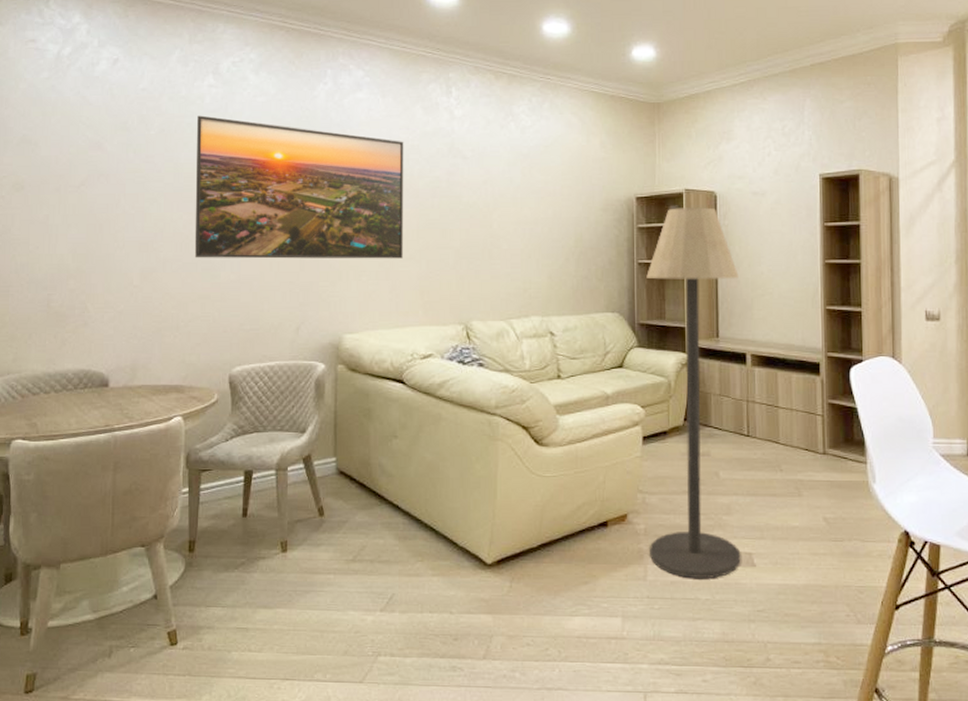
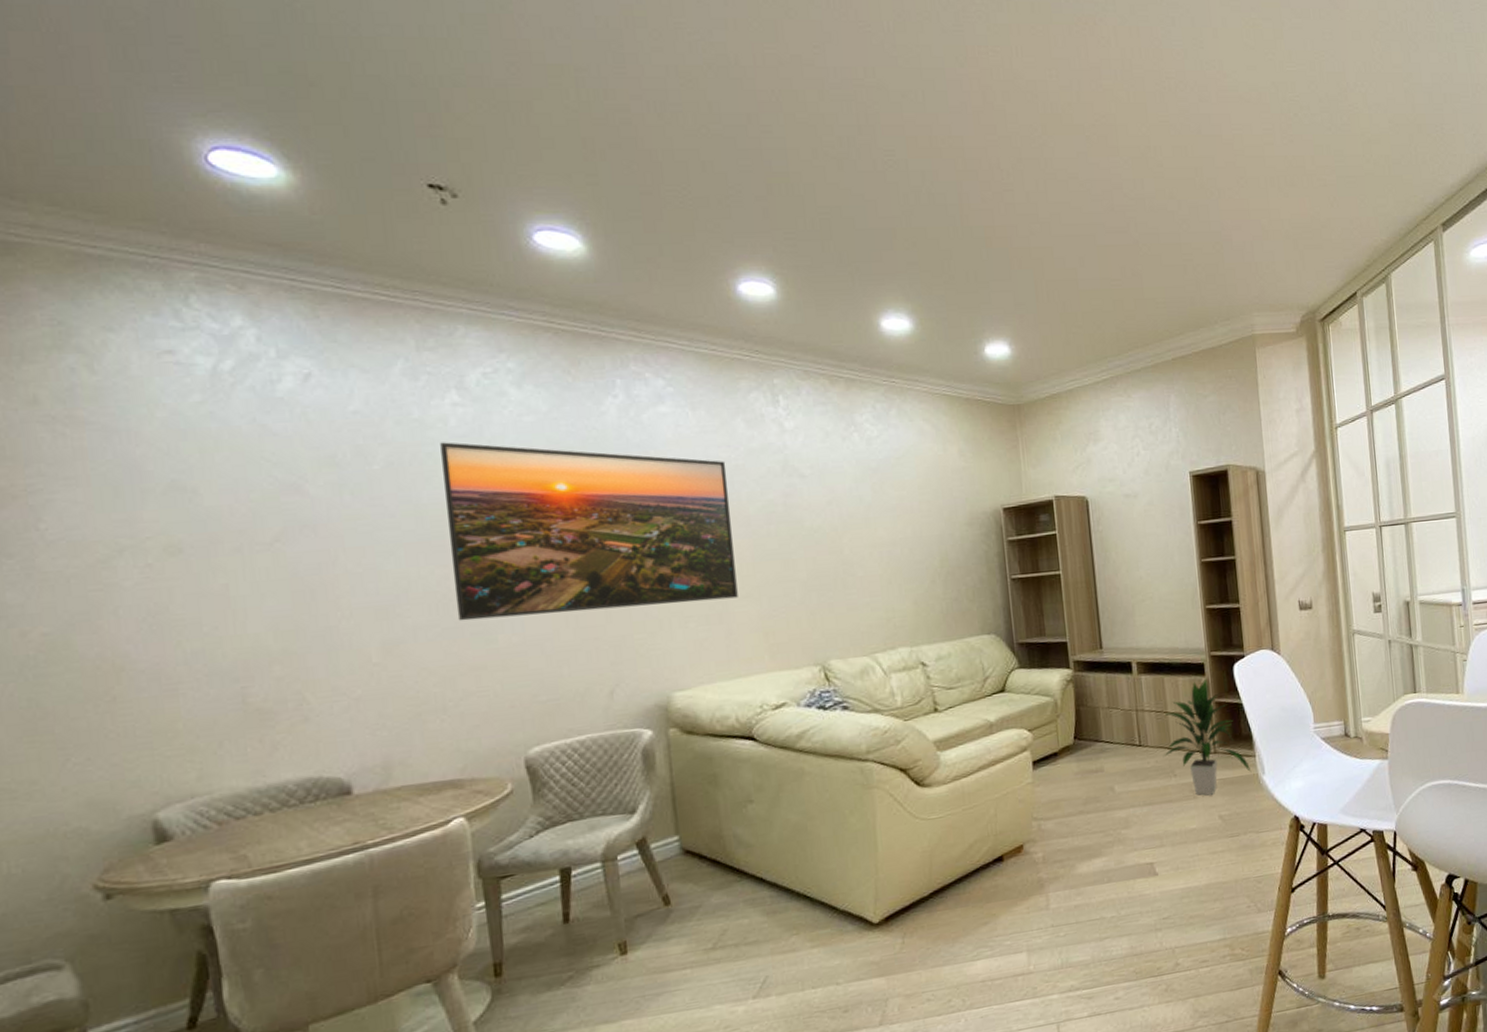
floor lamp: present [646,207,741,579] -> none [1021,513,1143,899]
indoor plant: none [770,378,862,497] -> present [1163,678,1252,796]

